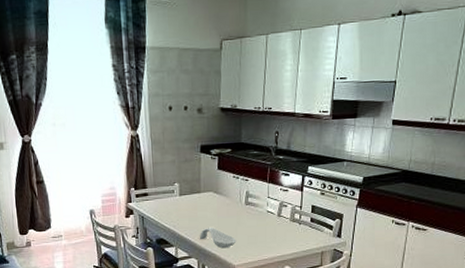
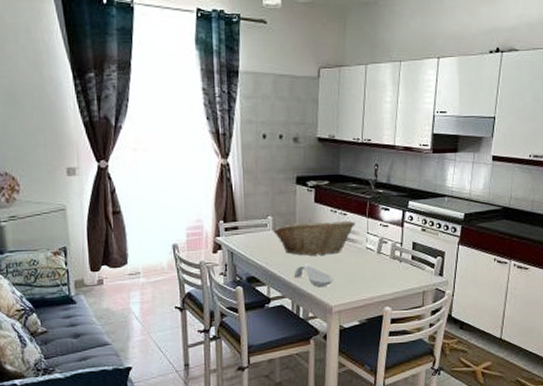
fruit basket: none [180,185,257,219] -> present [273,219,355,256]

